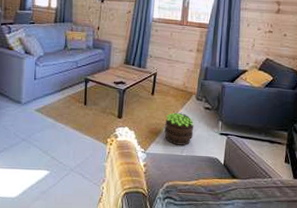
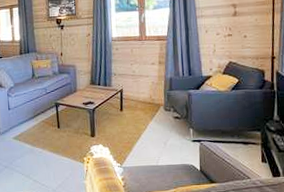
potted plant: present [164,112,194,146] -> none [137,125,166,156]

